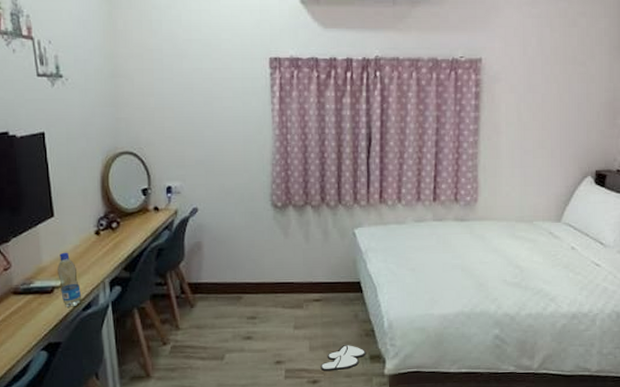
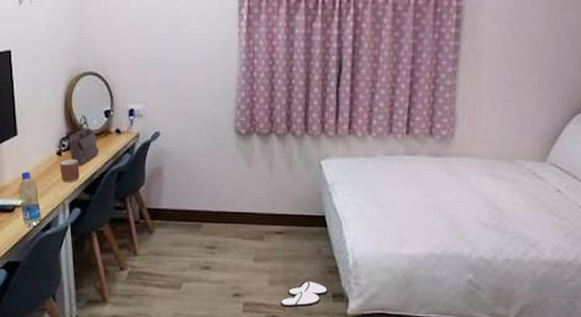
mug: none [98,237,119,262] -> present [59,159,80,183]
handbag: none [107,194,138,243] -> present [69,115,99,165]

